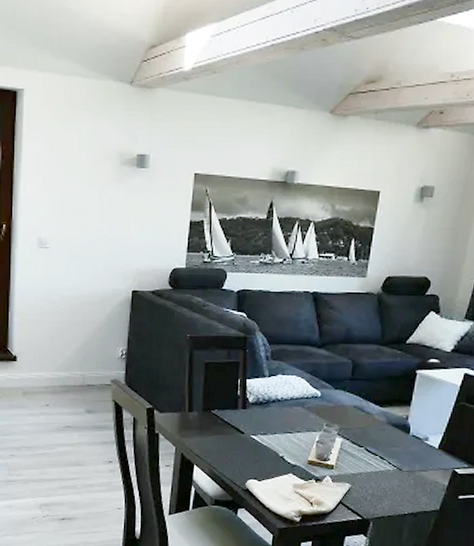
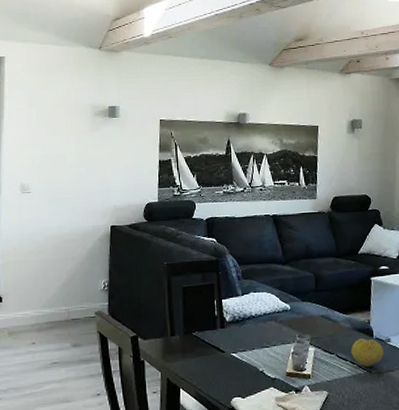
fruit: none [382,434,419,464] -> present [351,339,384,367]

